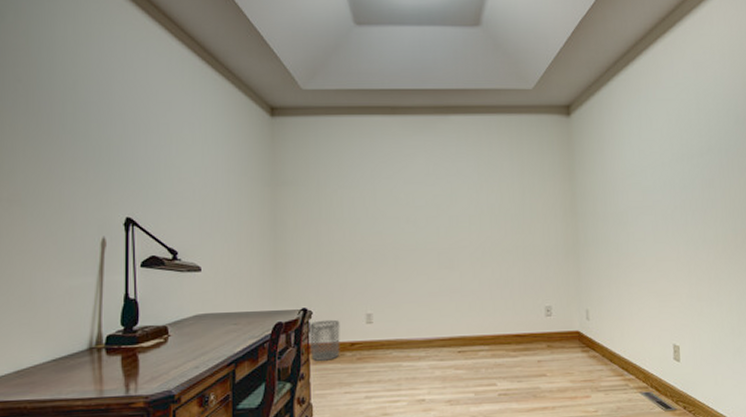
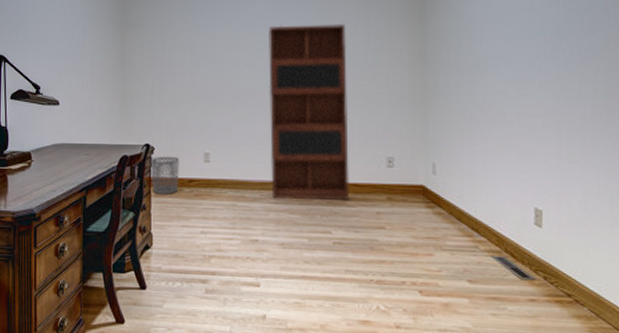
bookcase: none [429,179,513,356] -> present [269,23,350,201]

